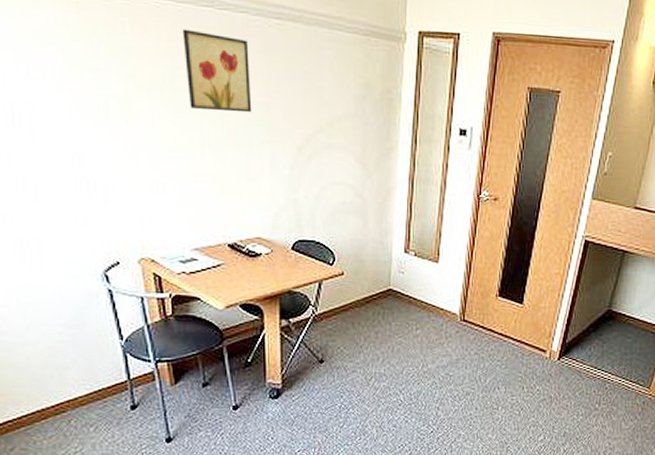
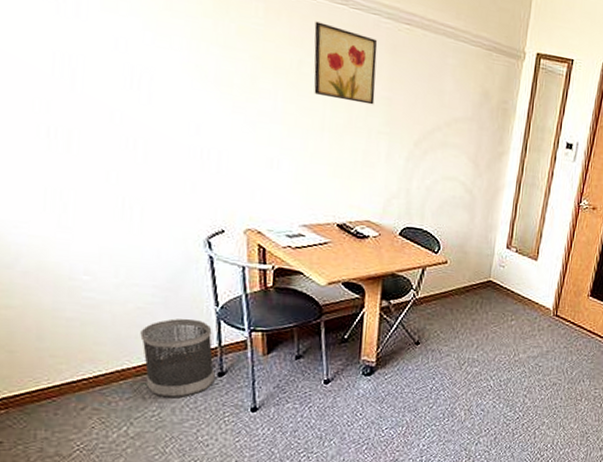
wastebasket: none [54,355,128,433] -> present [140,318,215,397]

